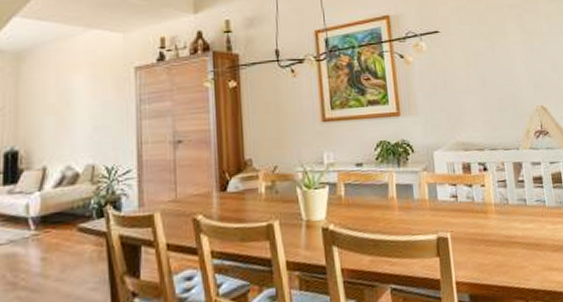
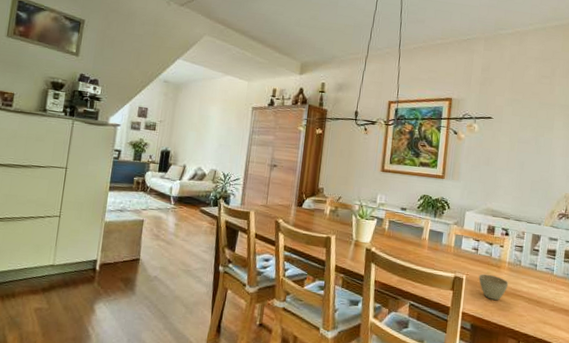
cup: none [465,224,501,256] -> present [478,273,509,300]

